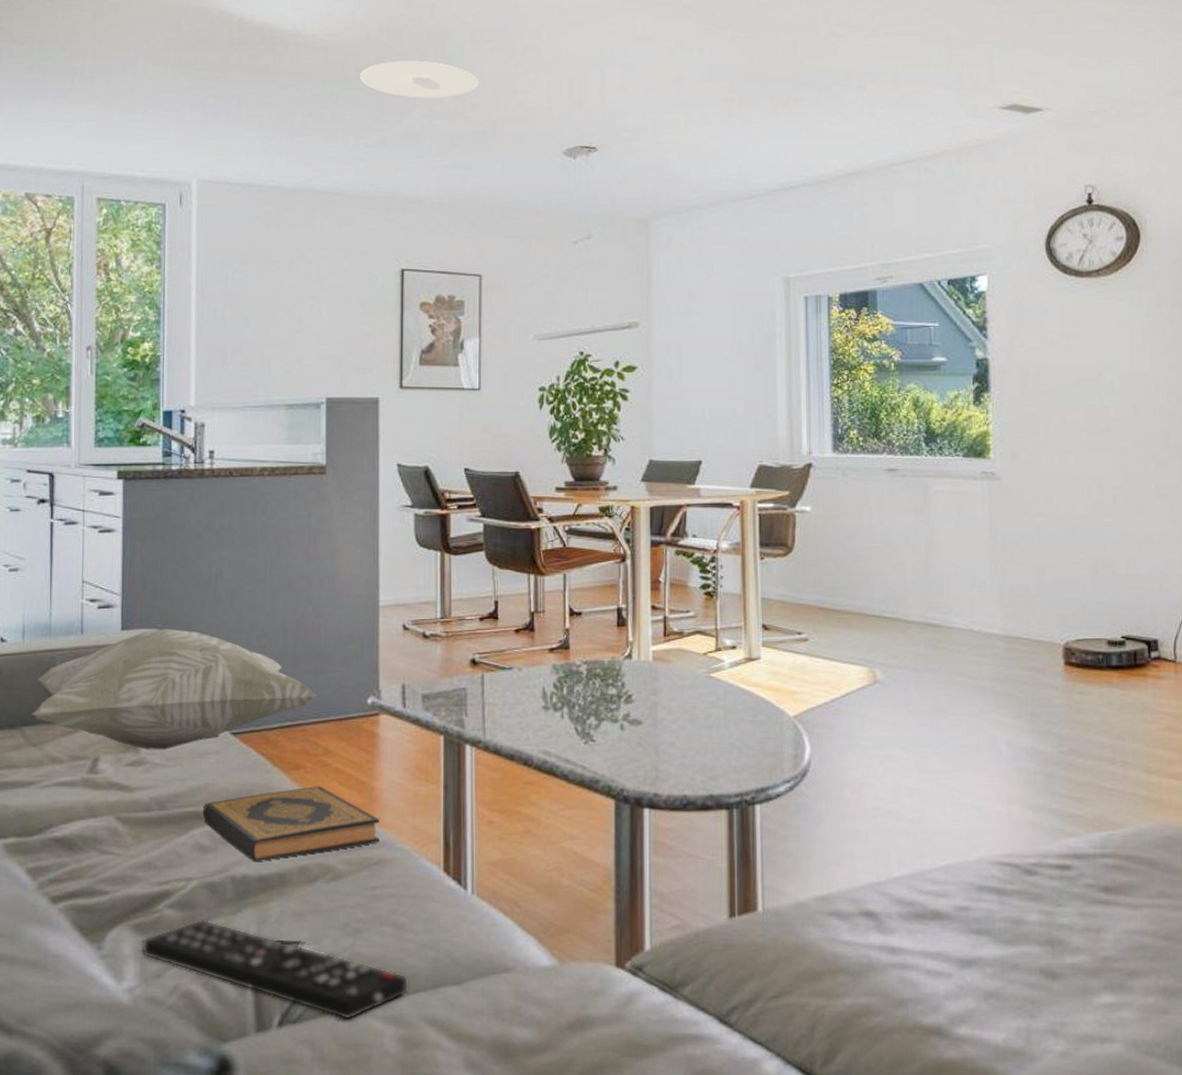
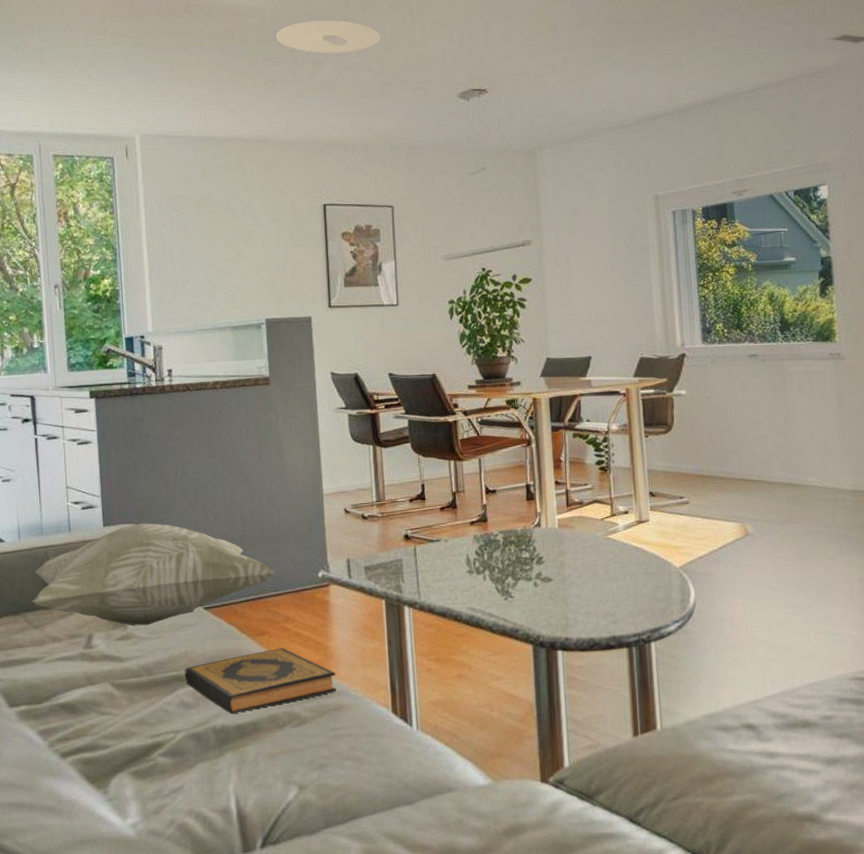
remote control: present [141,919,409,1021] -> none [141,763,369,840]

